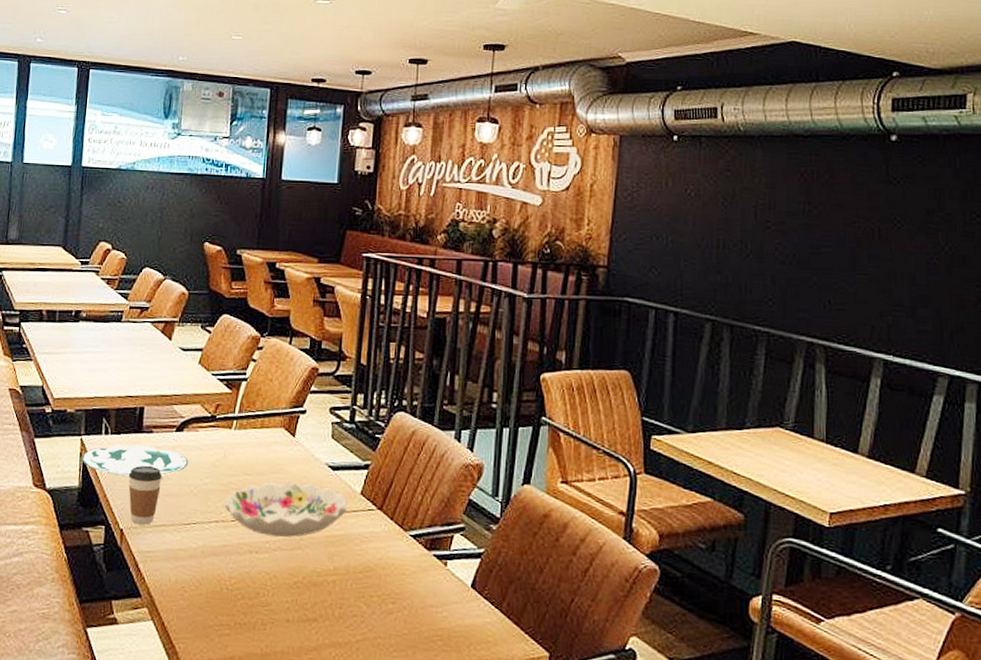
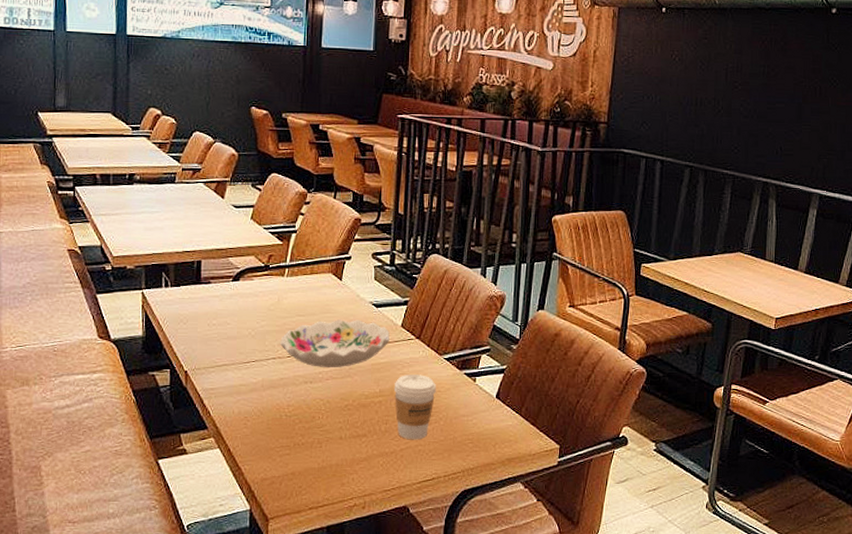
plate: present [82,445,188,476] -> none [144,296,245,323]
coffee cup: present [128,465,162,525] -> none [189,313,221,366]
coffee cup: none [350,551,400,631] -> present [393,375,436,440]

